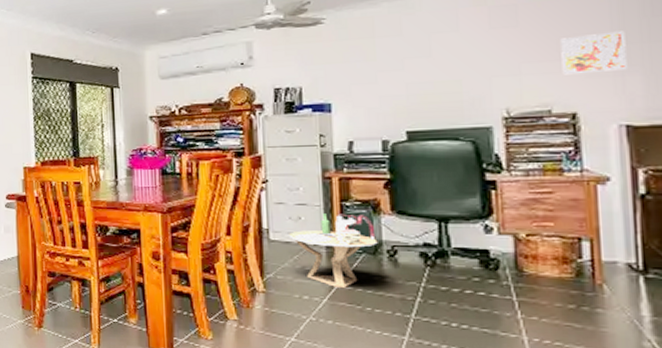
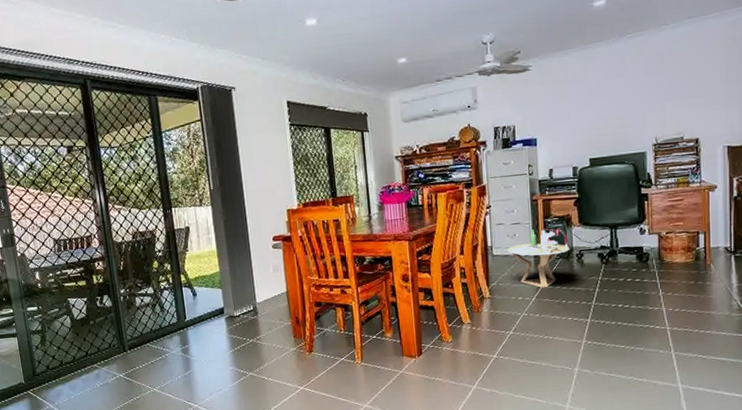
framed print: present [560,31,627,75] -> none [690,74,729,109]

